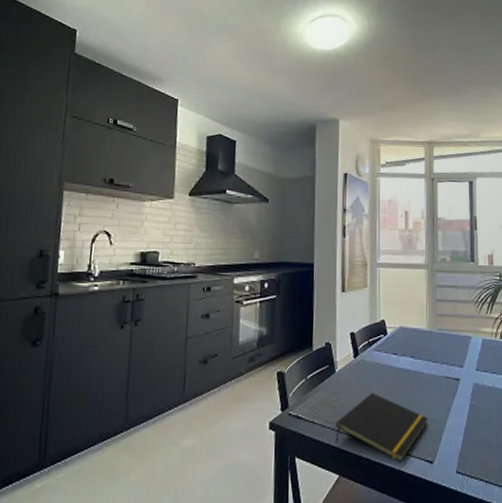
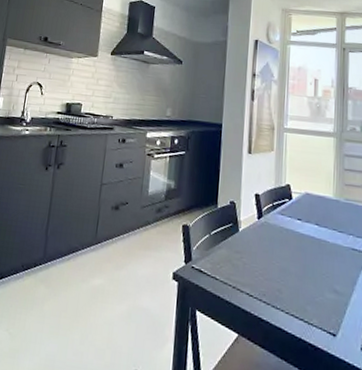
notepad: present [335,393,428,463] -> none [236,256,332,331]

